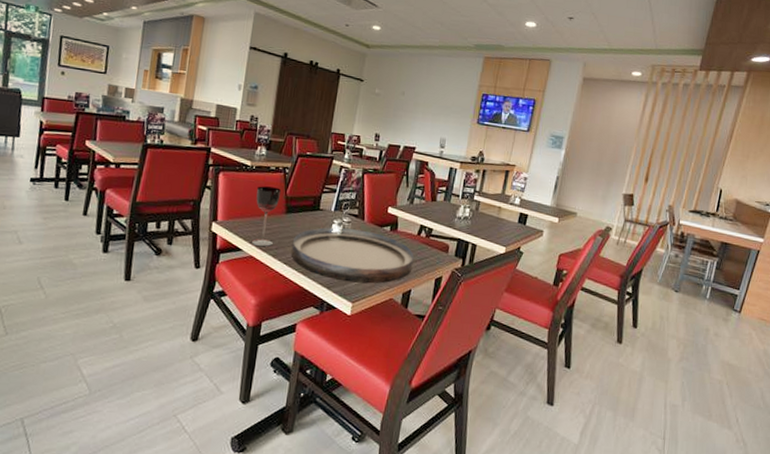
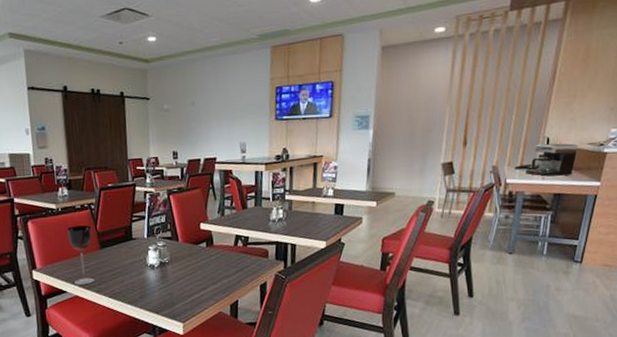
tray: present [291,227,414,284] -> none [112,251,236,304]
coffee maker: none [698,193,746,227] -> present [526,143,578,177]

